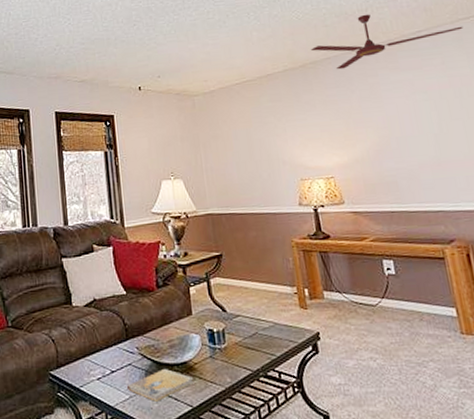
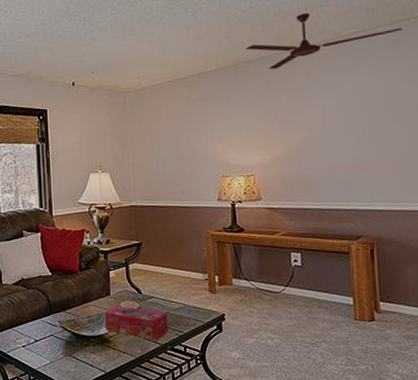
book: present [127,369,193,402] -> none [49,340,107,367]
tissue box: none [186,326,259,366] -> present [104,305,168,340]

